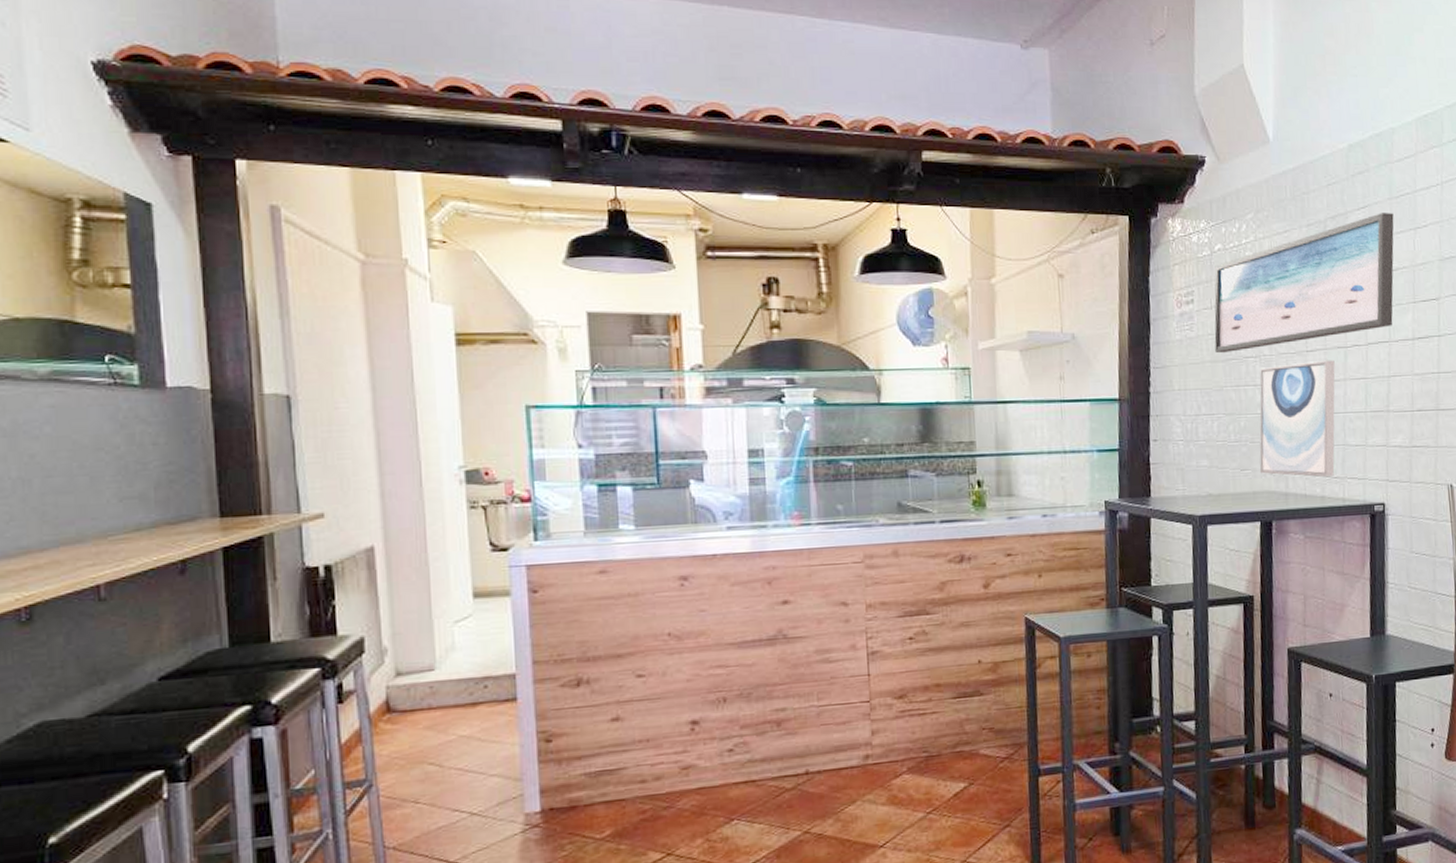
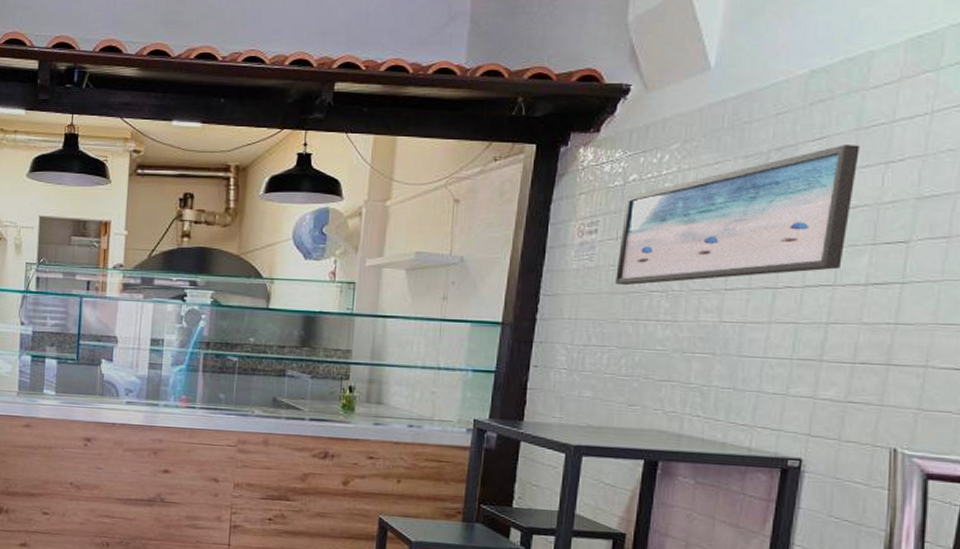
wall art: present [1259,360,1335,478] -> none [652,300,759,424]

